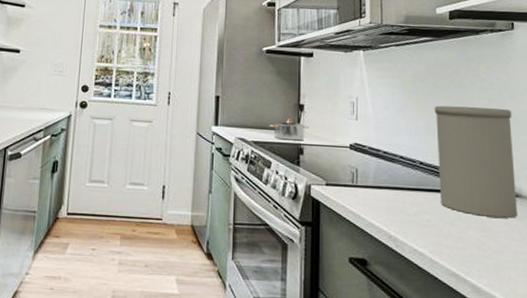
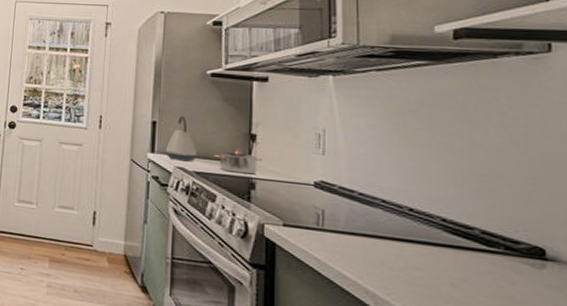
kettle: none [228,89,255,133] -> present [165,115,197,162]
canister: present [434,105,517,218] -> none [430,142,553,287]

